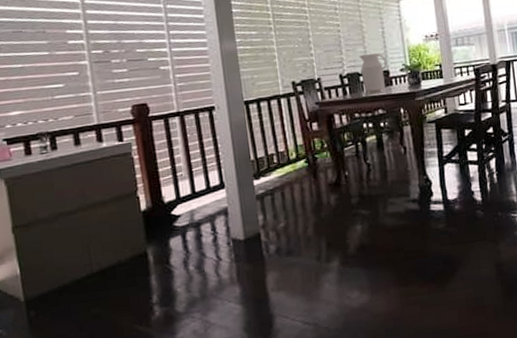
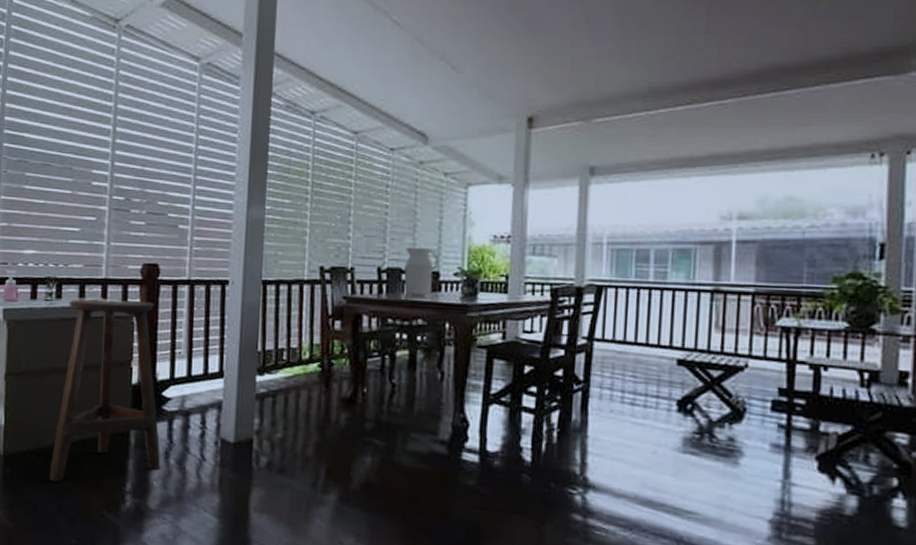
bar stool: none [65,137,182,313] -> present [49,298,161,483]

